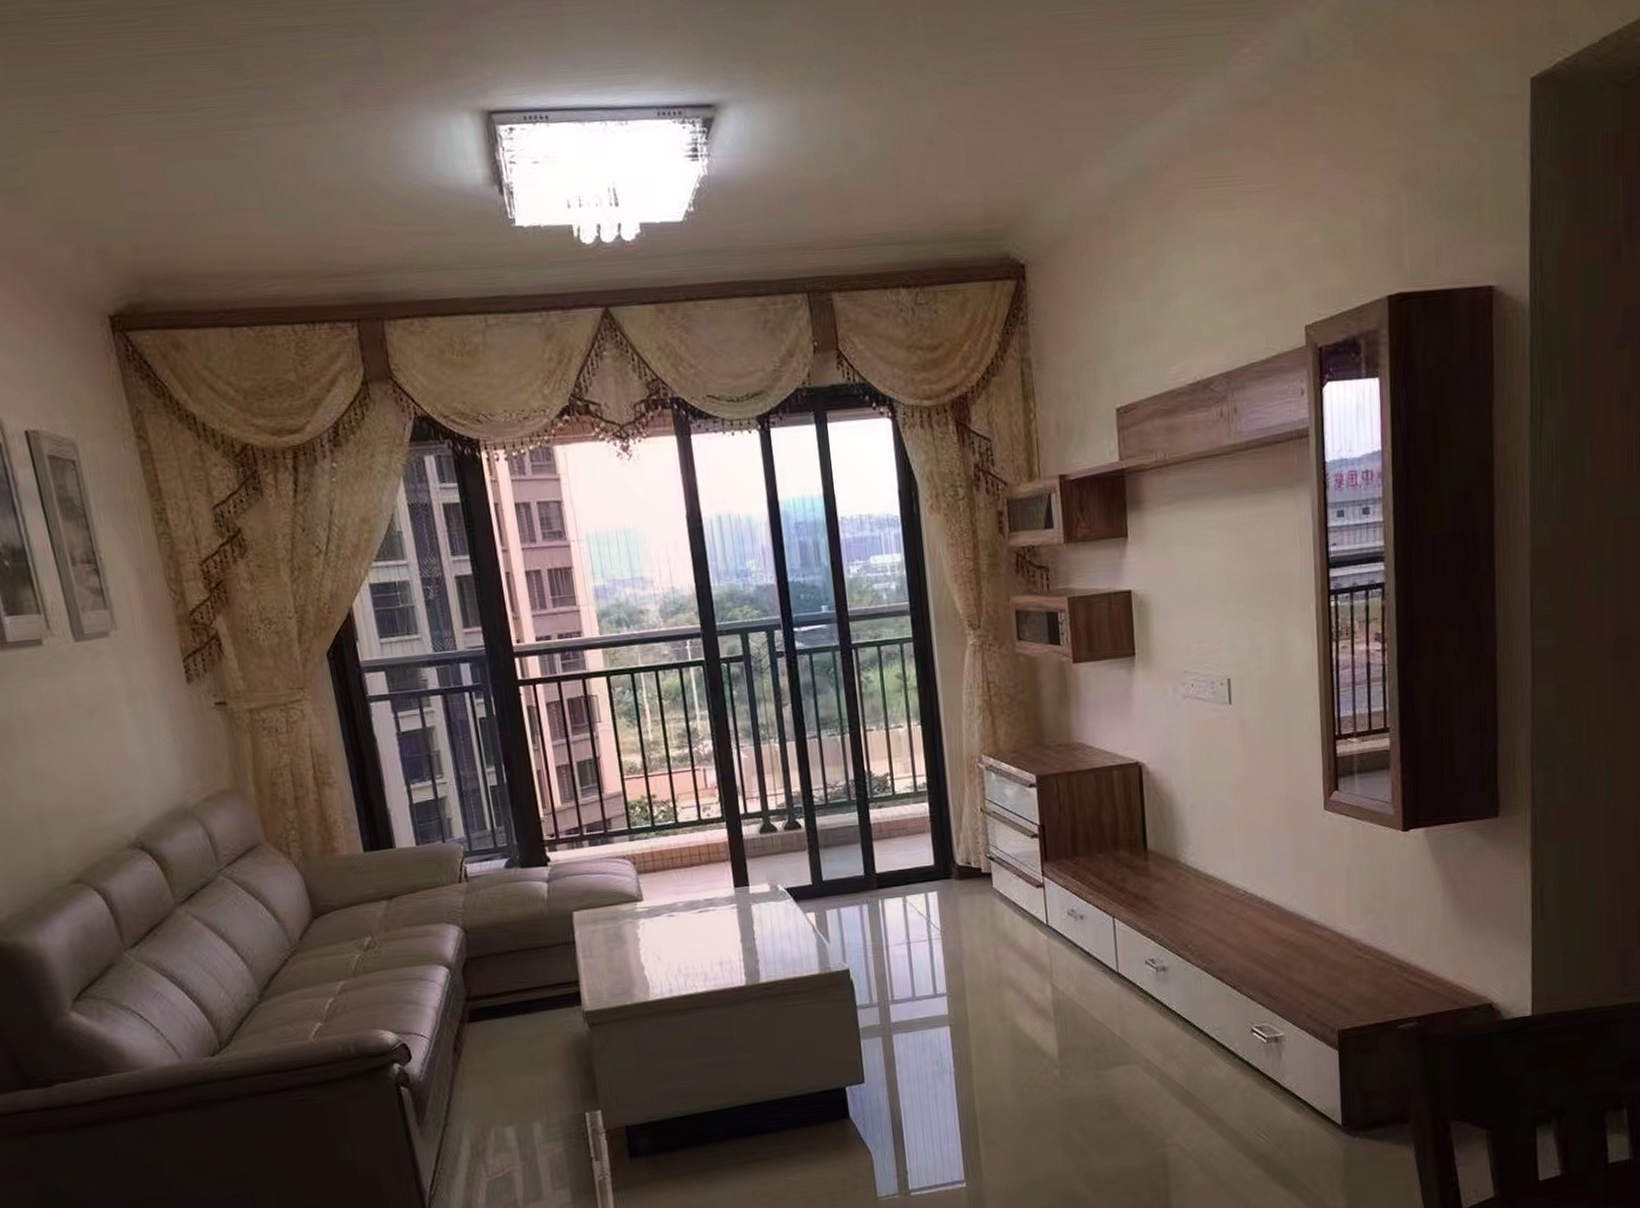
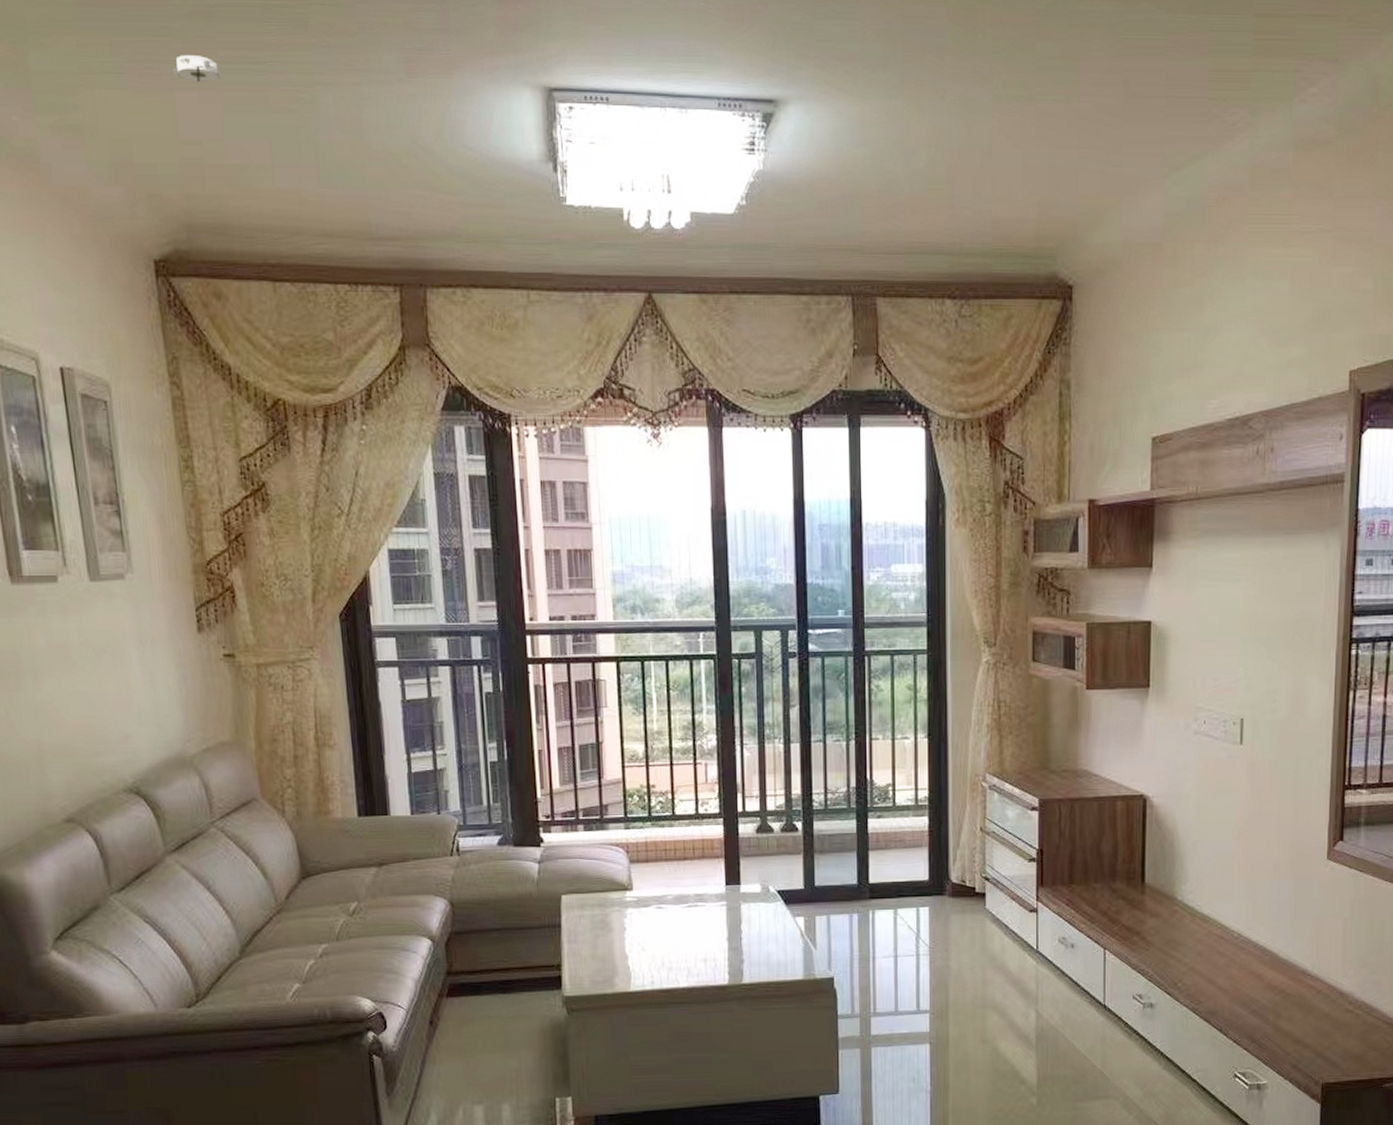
smoke detector: none [110,107,161,134] -> present [172,55,223,82]

